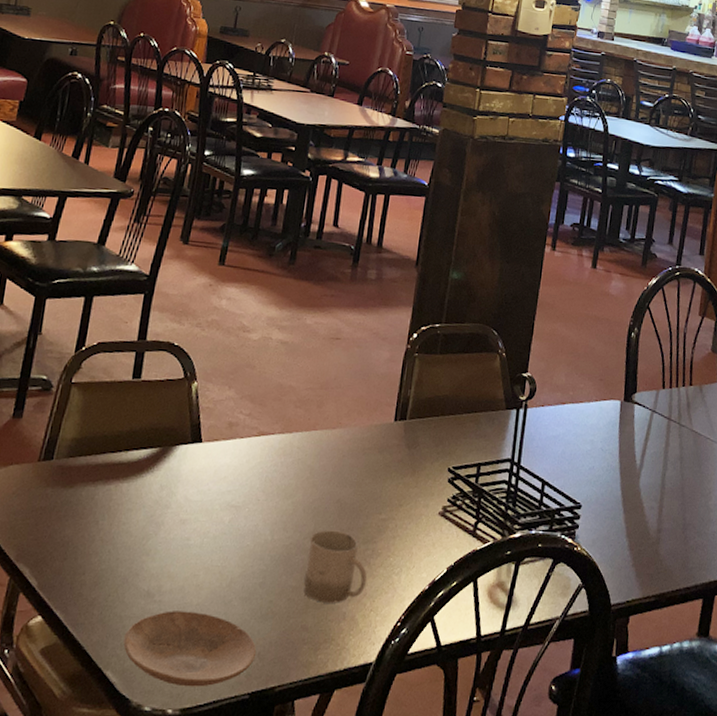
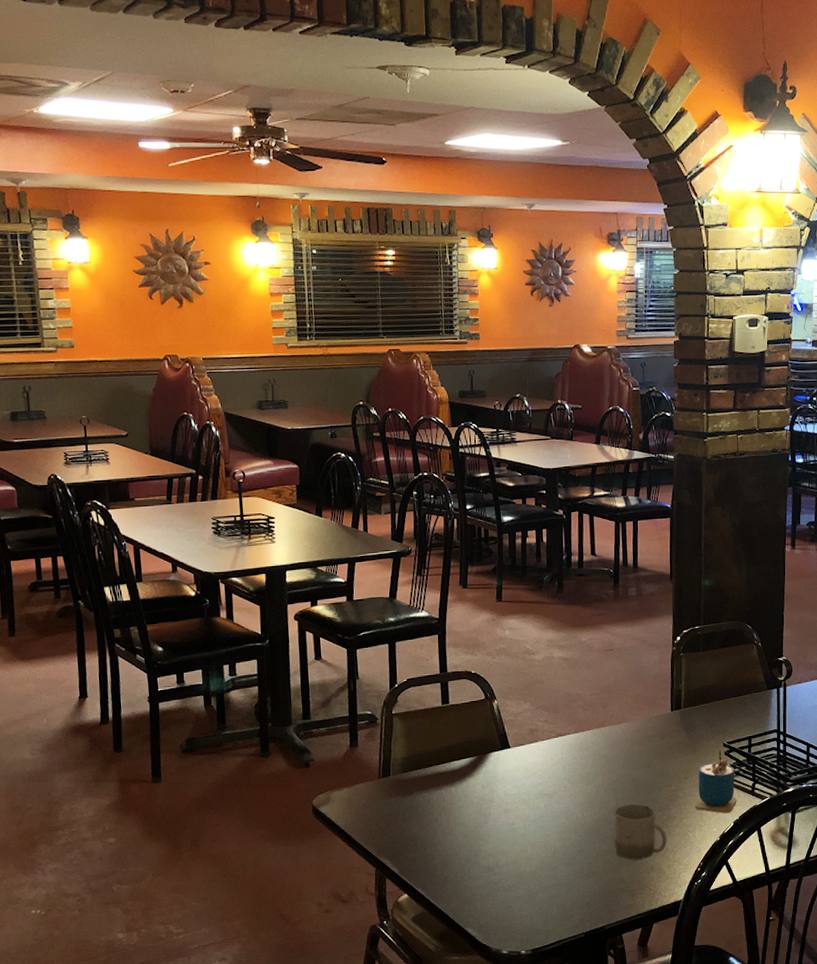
plate: present [123,611,257,687] -> none [476,877,585,933]
cup: none [404,474,457,556] -> present [694,749,737,814]

